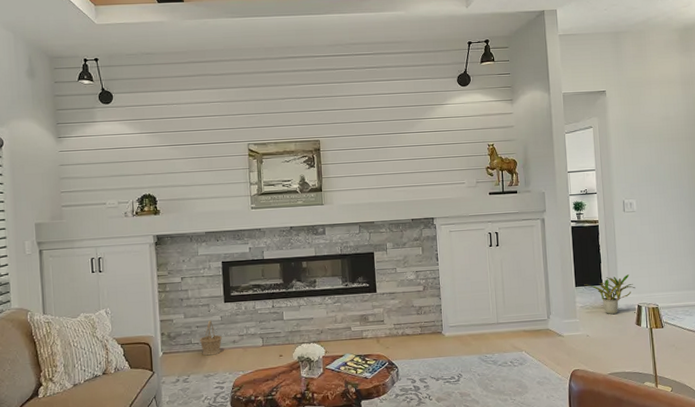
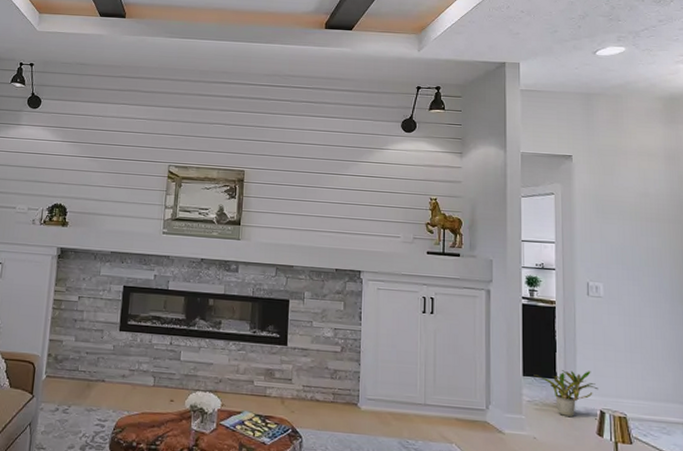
basket: present [199,320,222,356] -> none [86,347,111,388]

